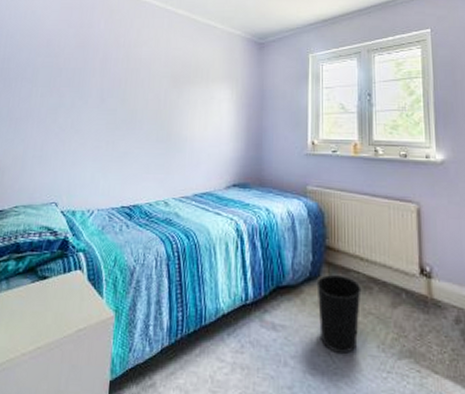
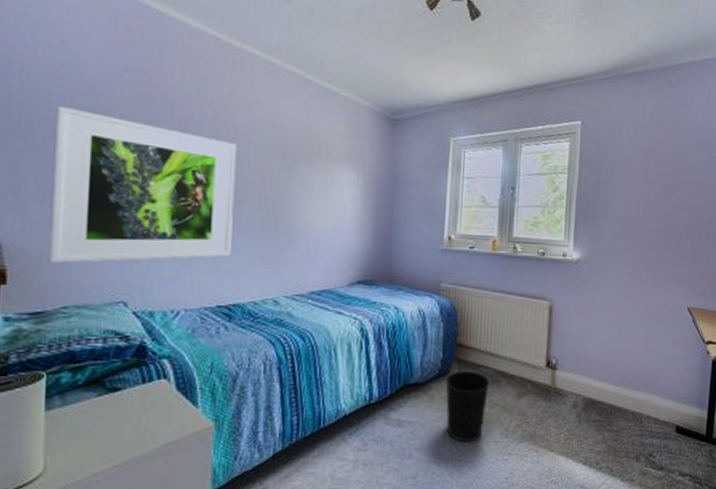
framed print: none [9,55,141,172] -> present [48,105,237,264]

